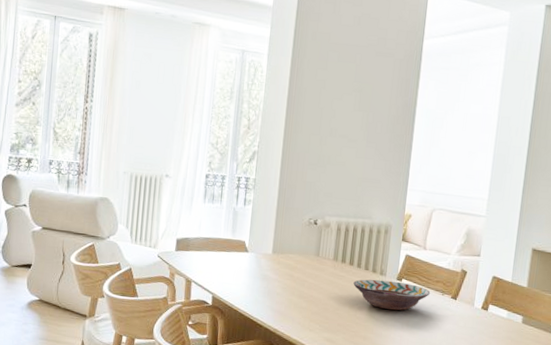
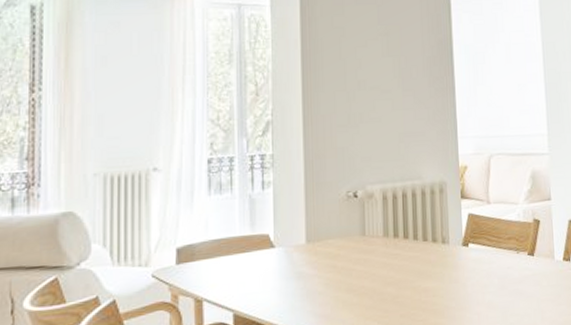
decorative bowl: present [353,279,431,311] -> none [412,247,504,285]

